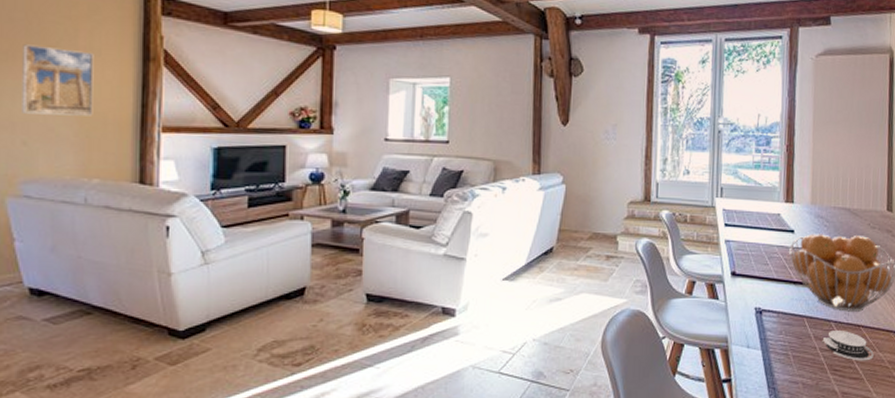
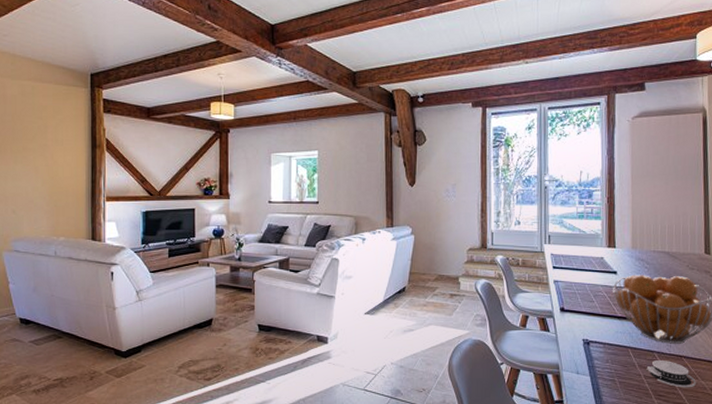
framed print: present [22,44,94,116] -> none [11,139,59,191]

